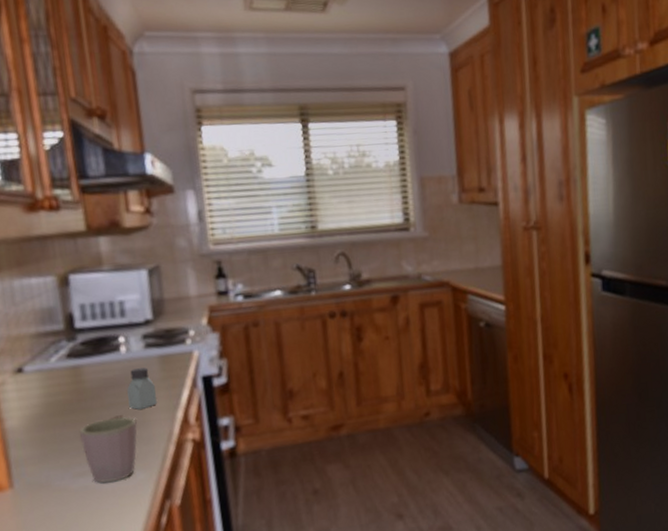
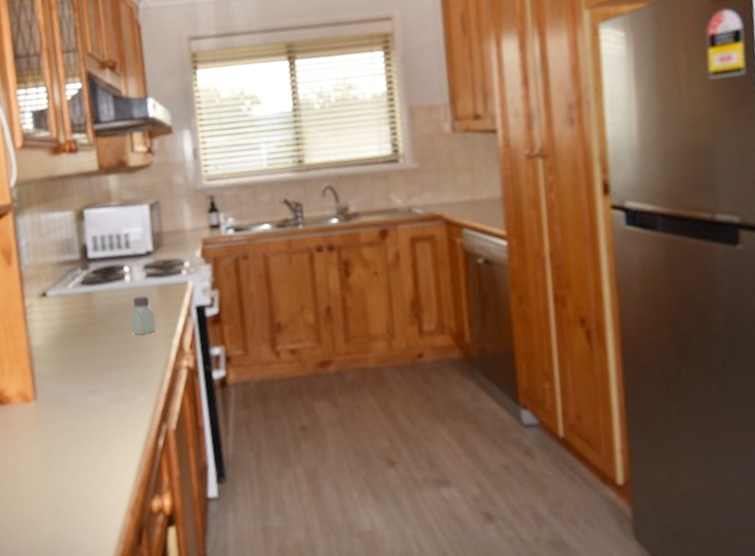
mug: present [79,416,137,483] -> none [90,340,139,402]

